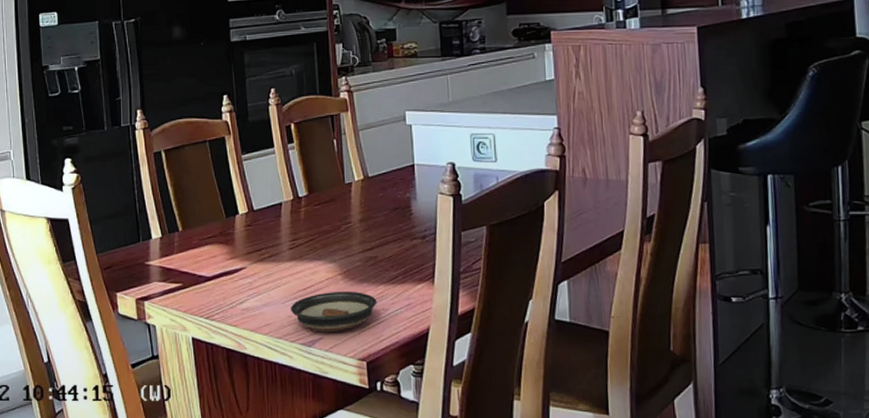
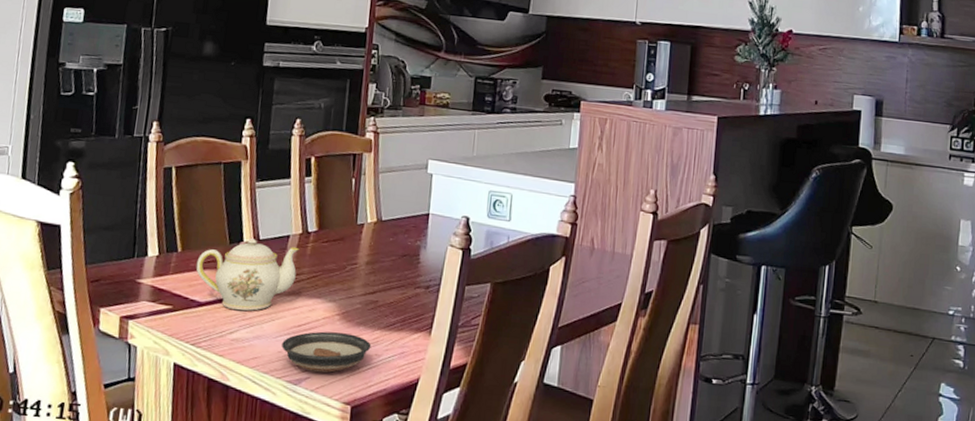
teapot: none [198,210,294,281] -> present [196,238,299,311]

